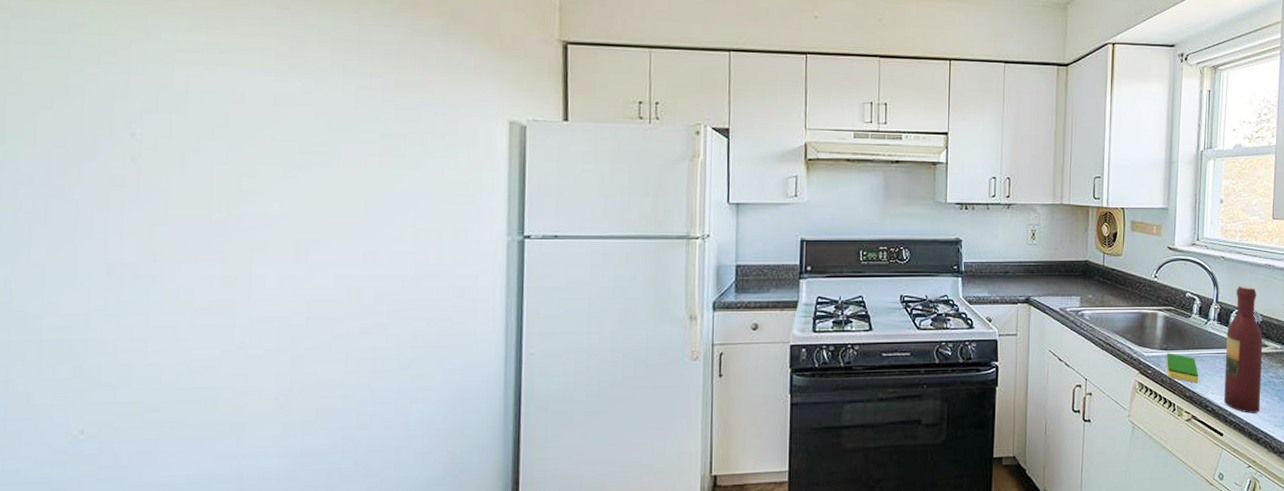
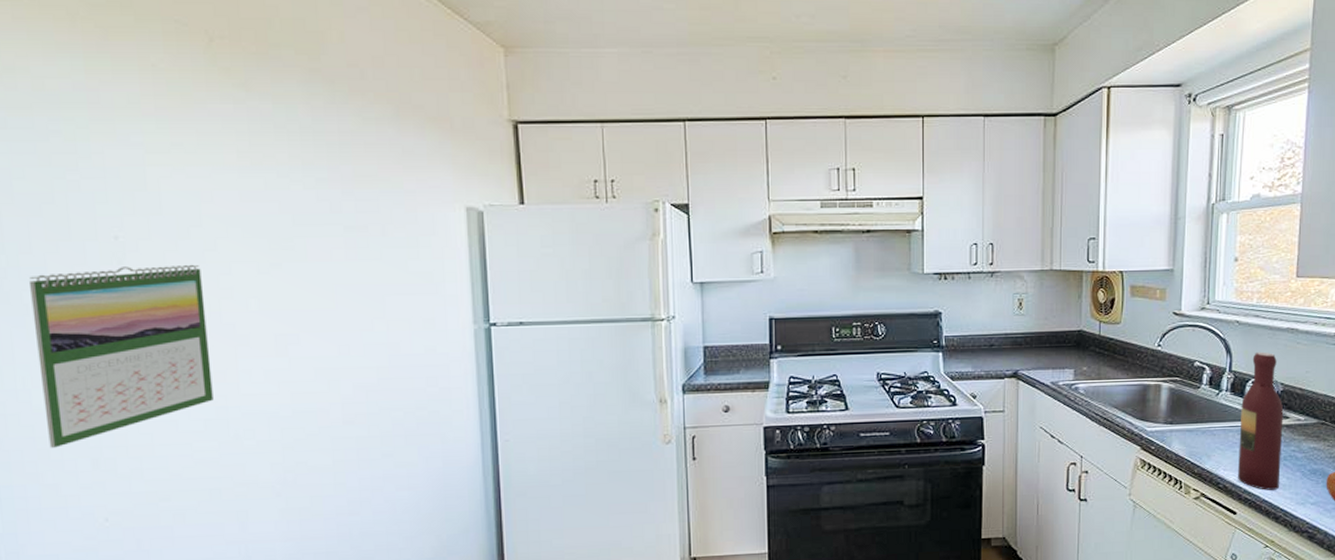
calendar: none [26,164,223,353] -> present [29,264,214,448]
dish sponge: present [1166,353,1198,383] -> none [1171,427,1208,459]

